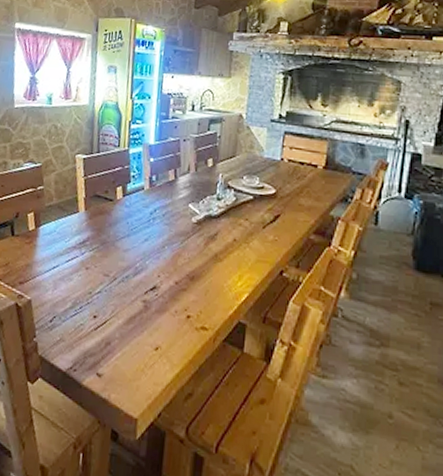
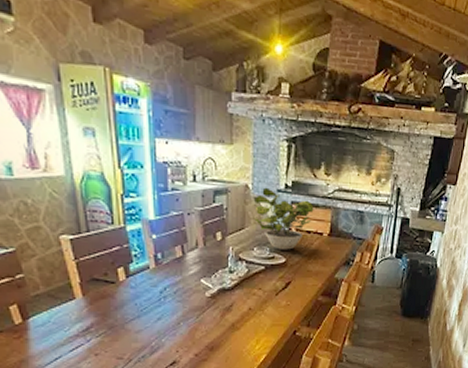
potted plant: none [244,117,309,181] -> present [253,187,314,250]

